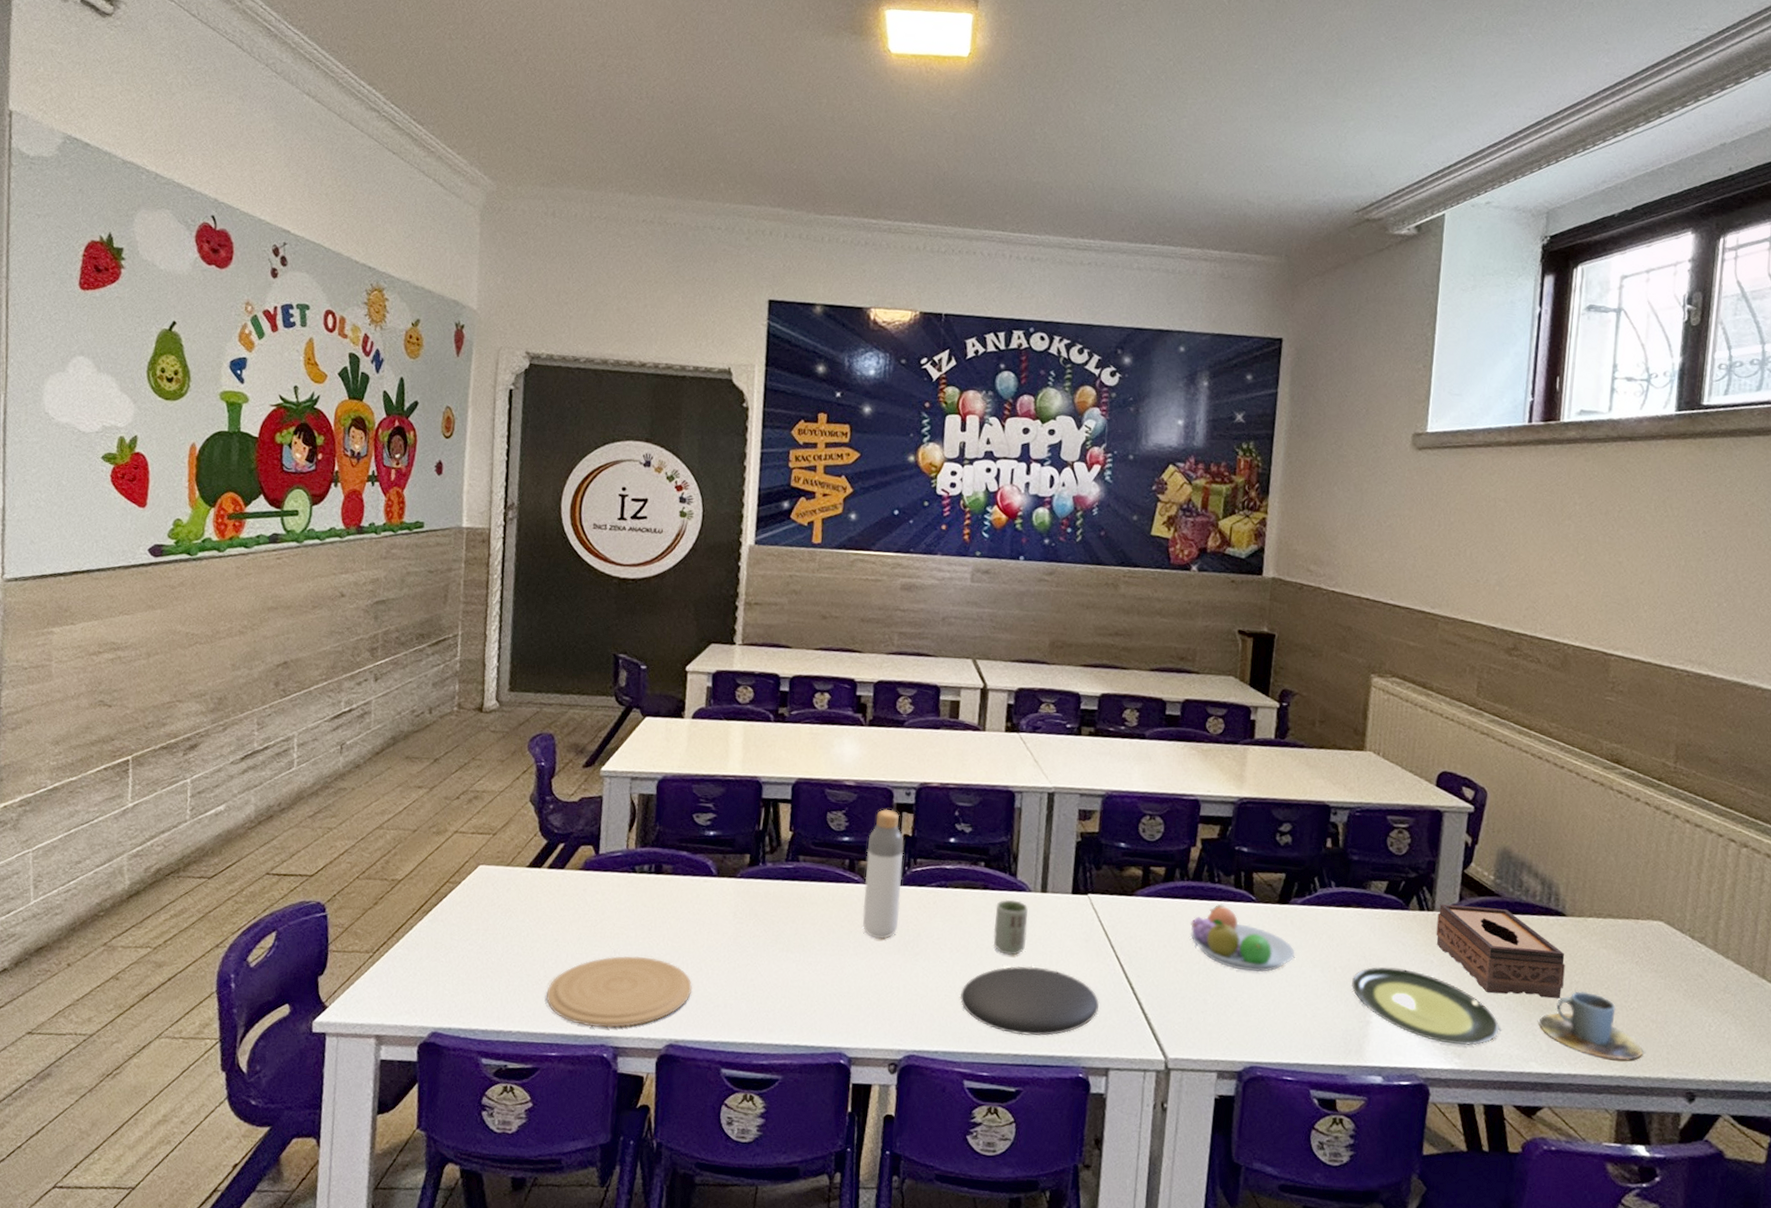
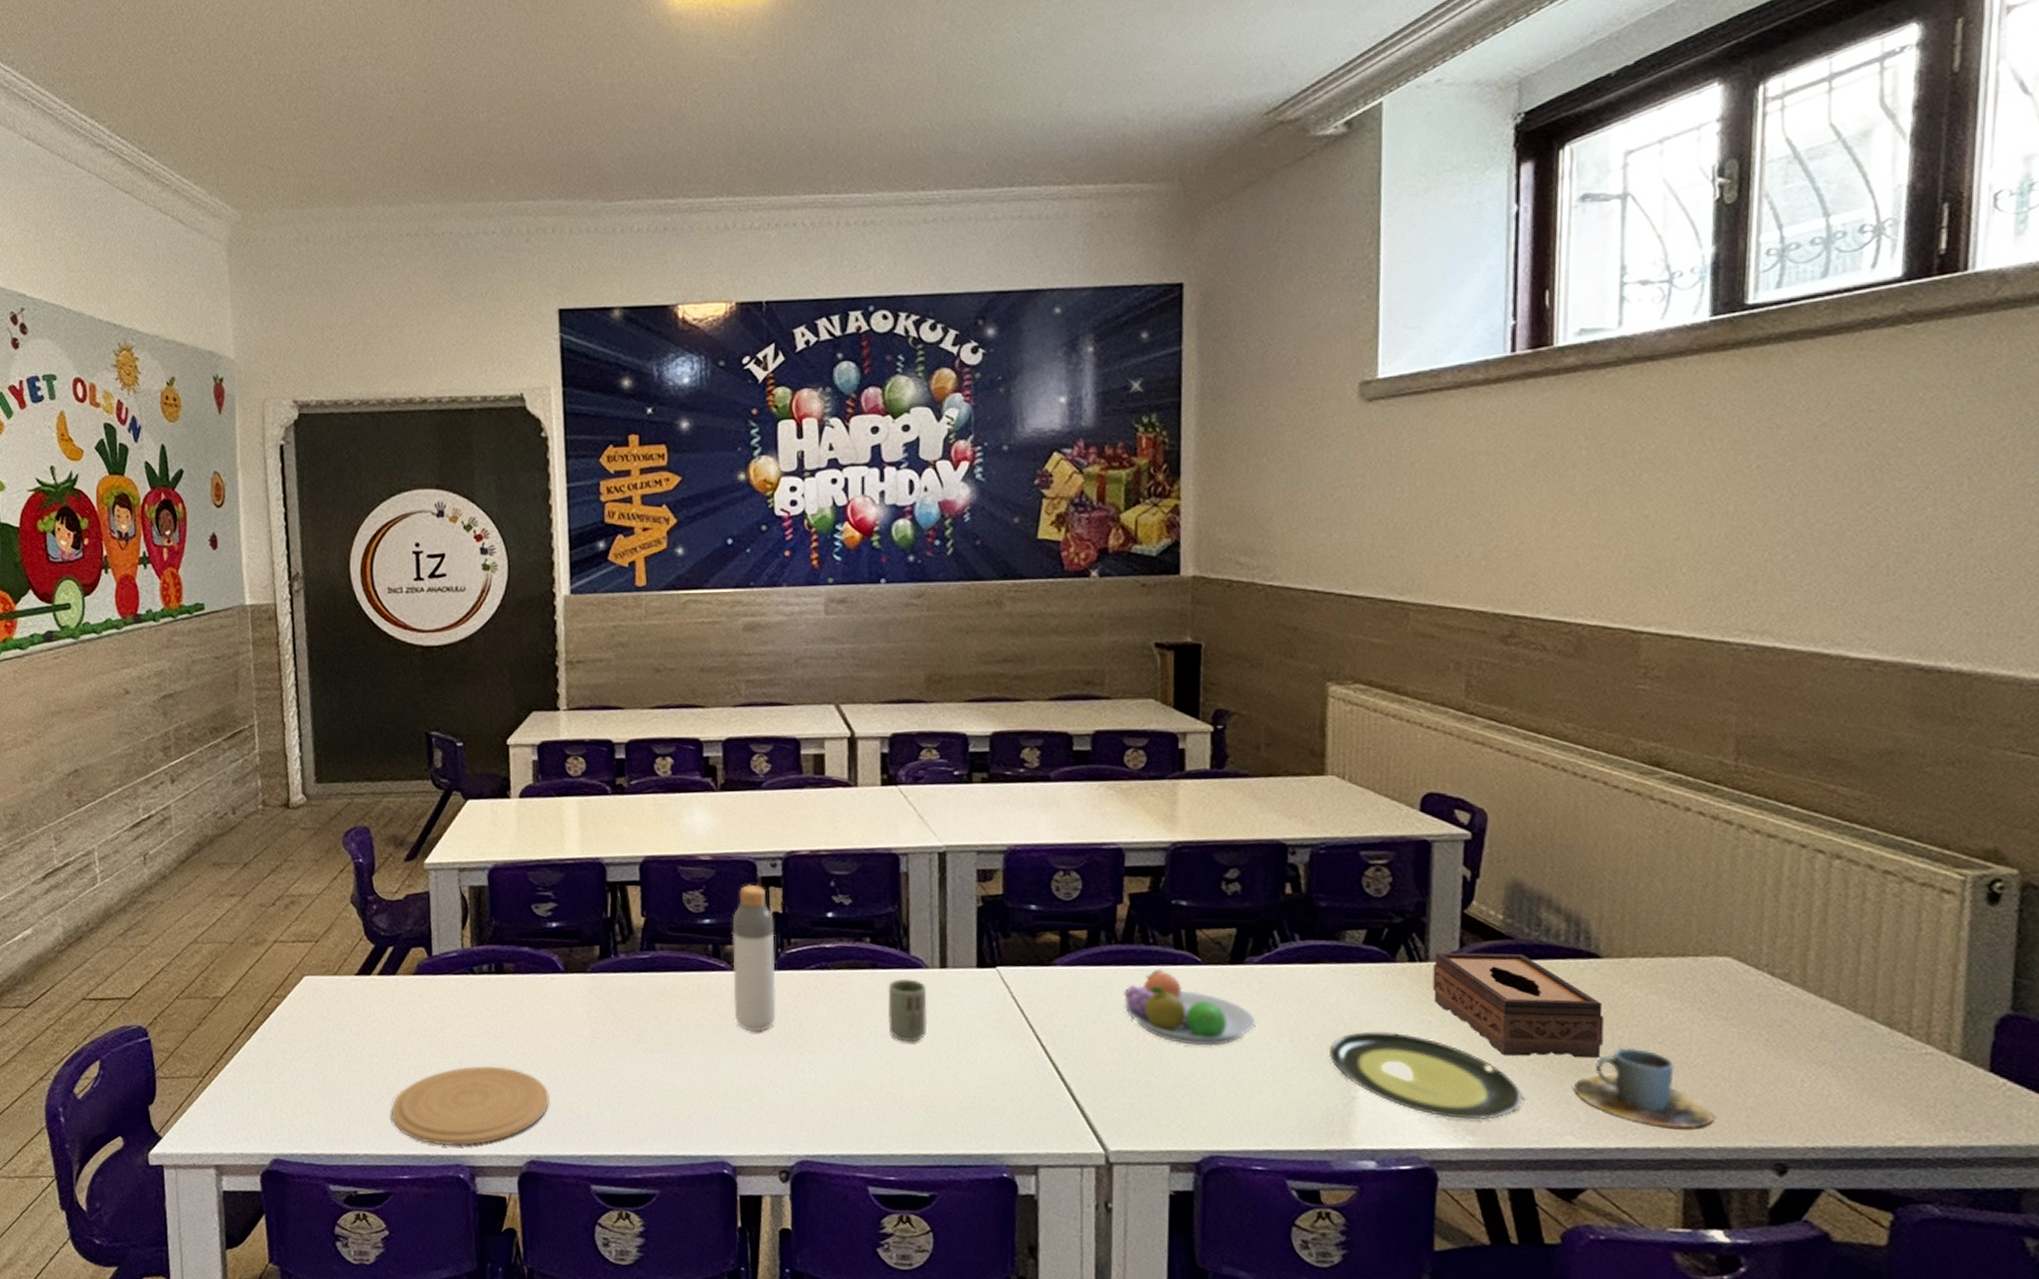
plate: present [959,966,1099,1036] -> none [854,1053,1020,1133]

